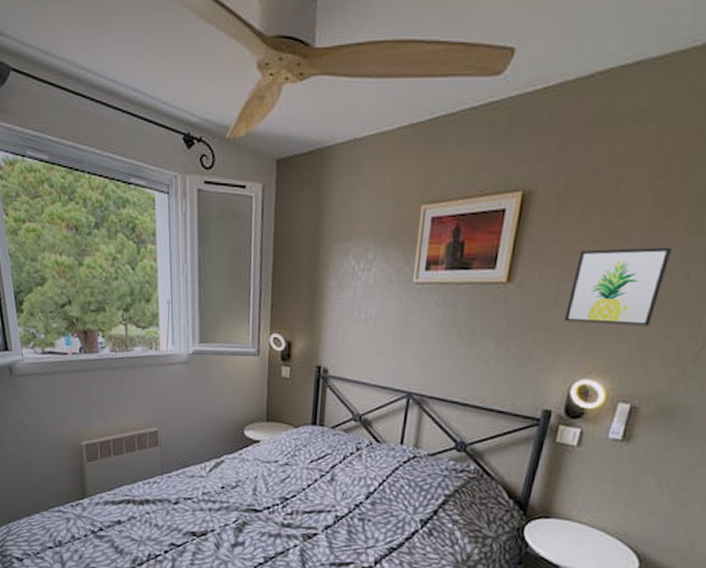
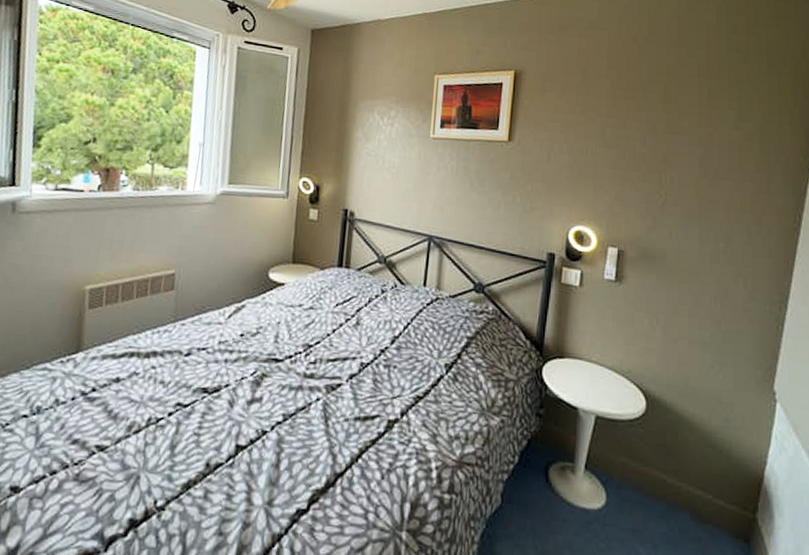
wall art: present [563,247,672,326] -> none [556,119,630,182]

